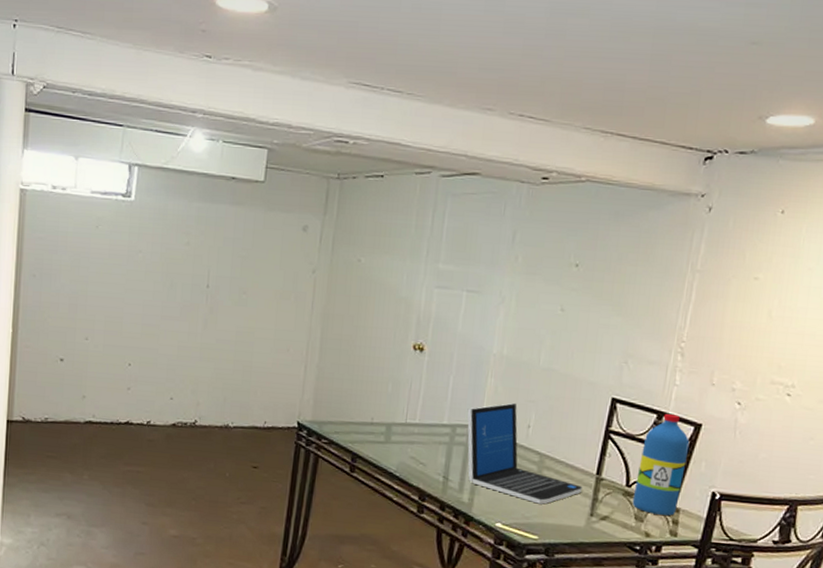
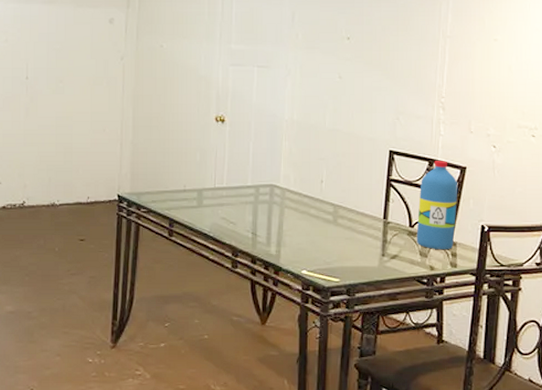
laptop: present [467,402,583,505] -> none [267,161,373,250]

